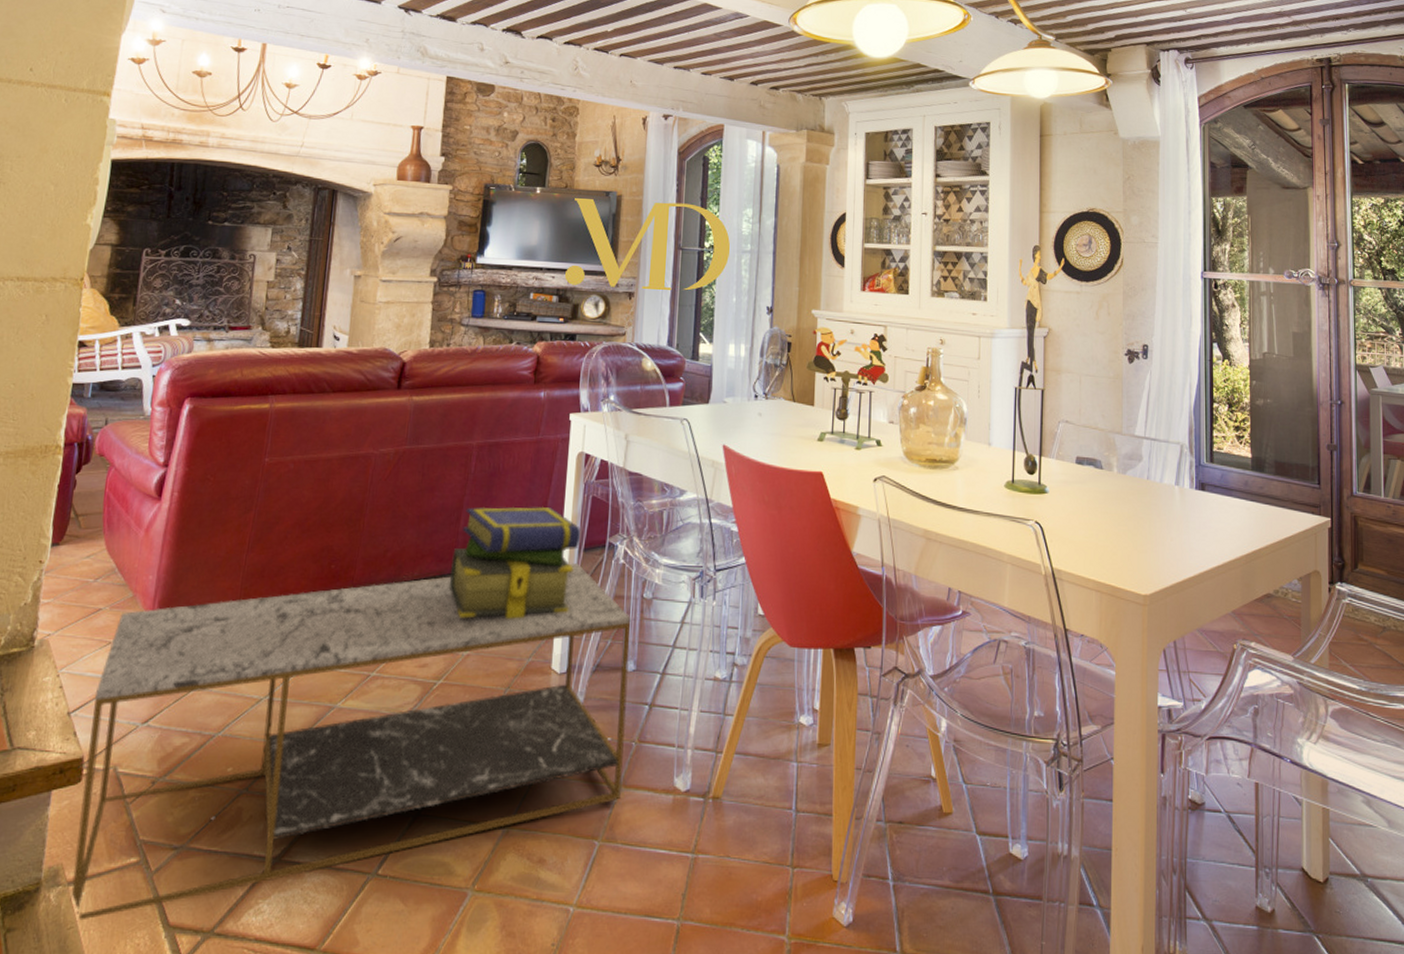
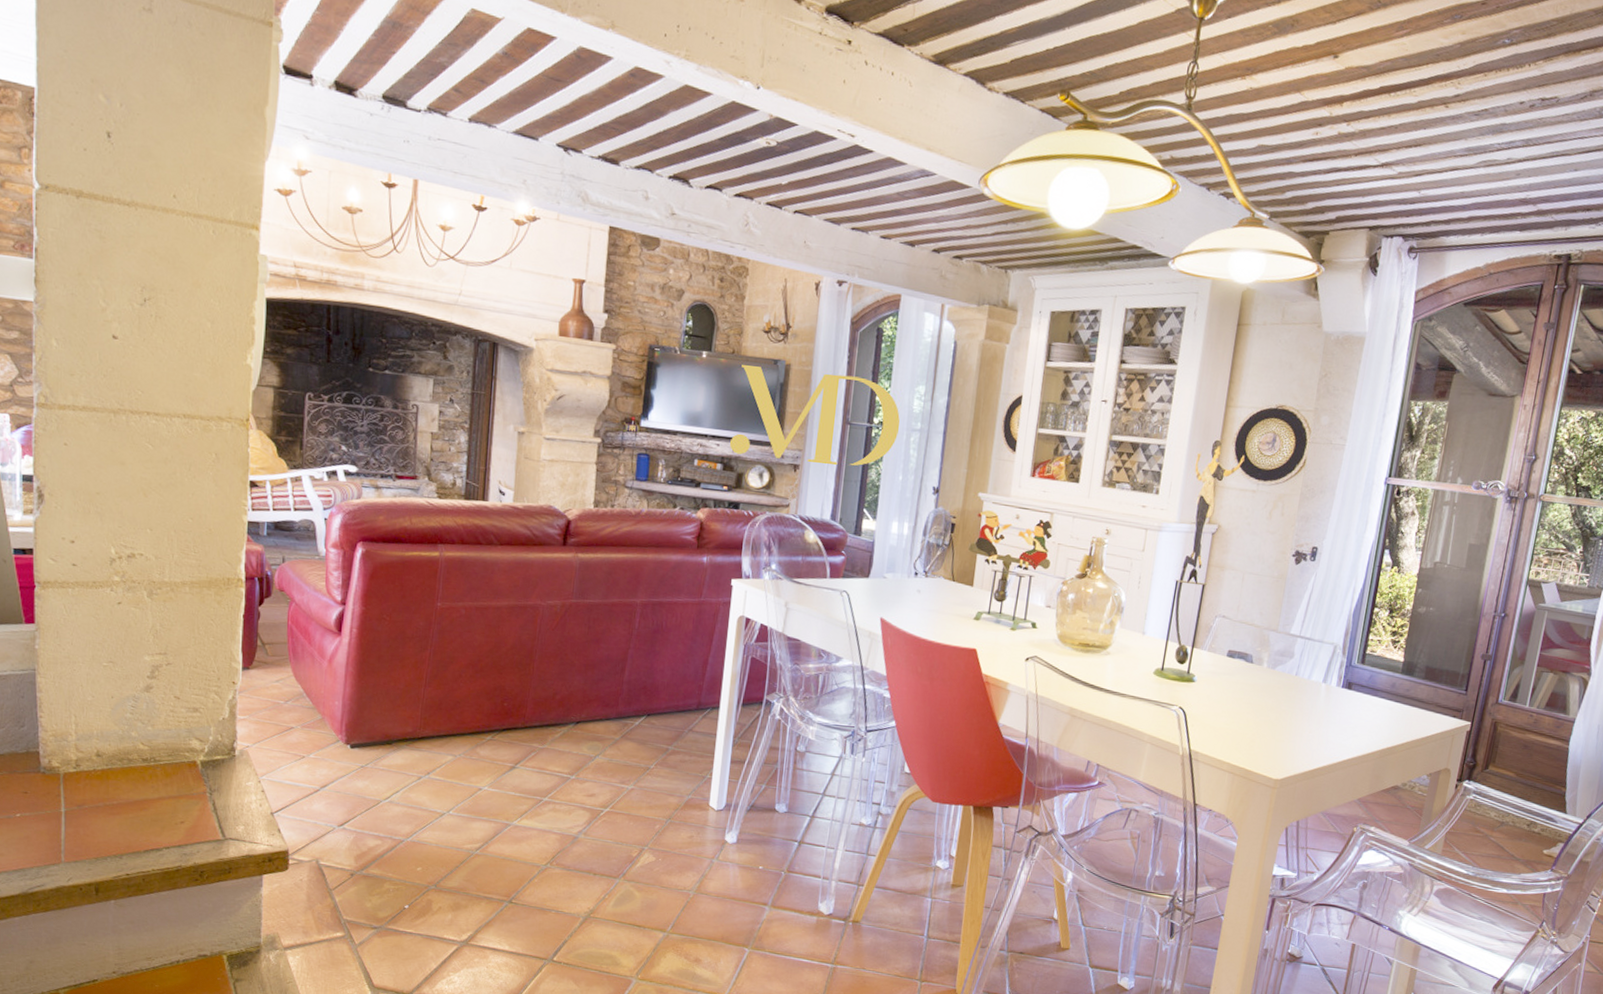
coffee table: present [70,563,631,921] -> none [287,716,785,978]
stack of books: present [449,507,581,619] -> none [614,660,740,761]

